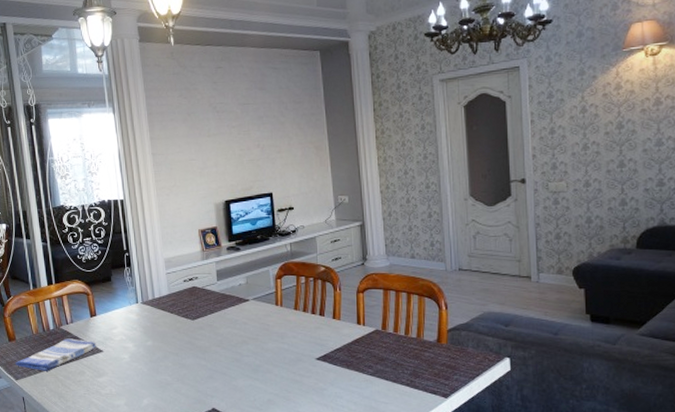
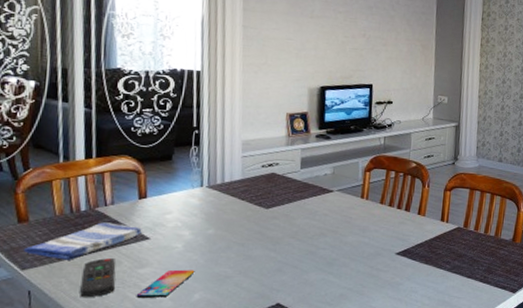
remote control: none [58,369,82,403] -> present [80,258,116,298]
smartphone: none [99,378,141,403] -> present [136,269,195,298]

